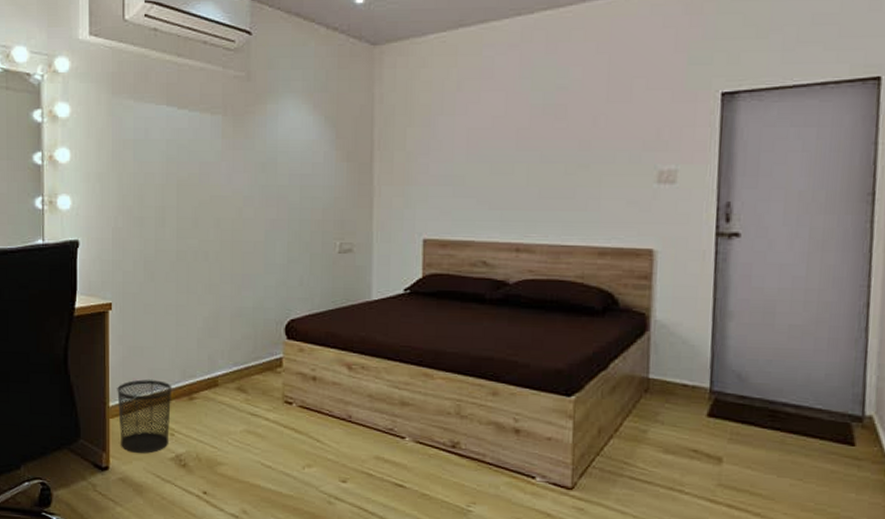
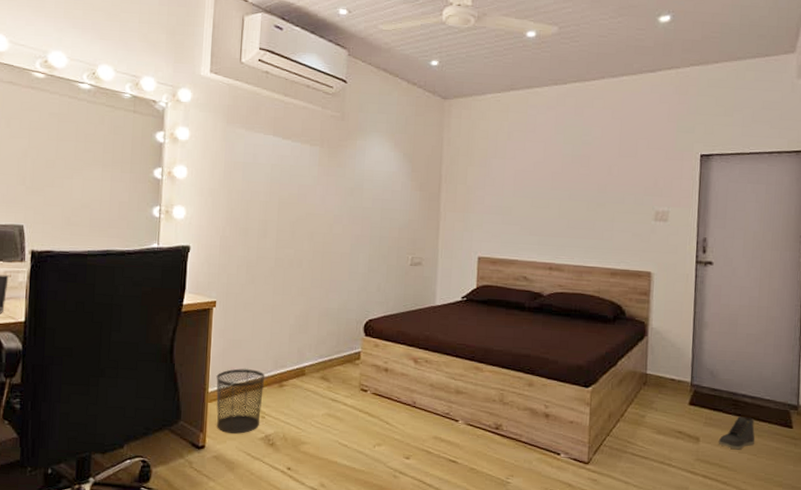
sneaker: none [748,431,801,473] -> present [718,416,755,450]

